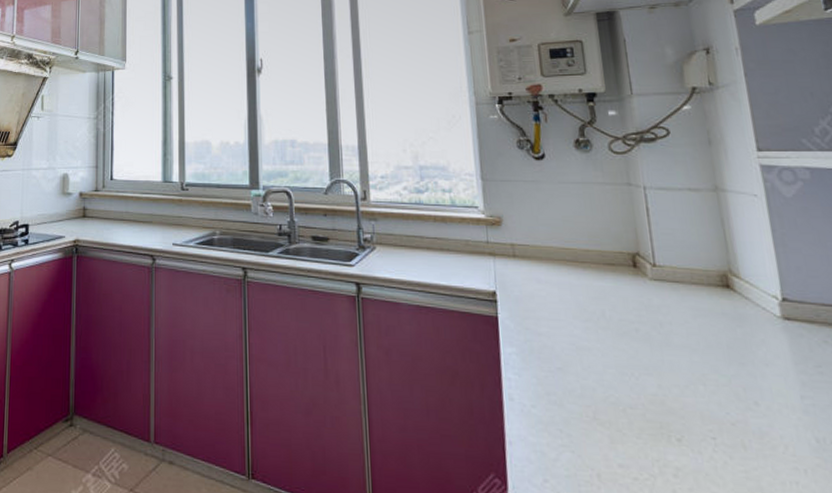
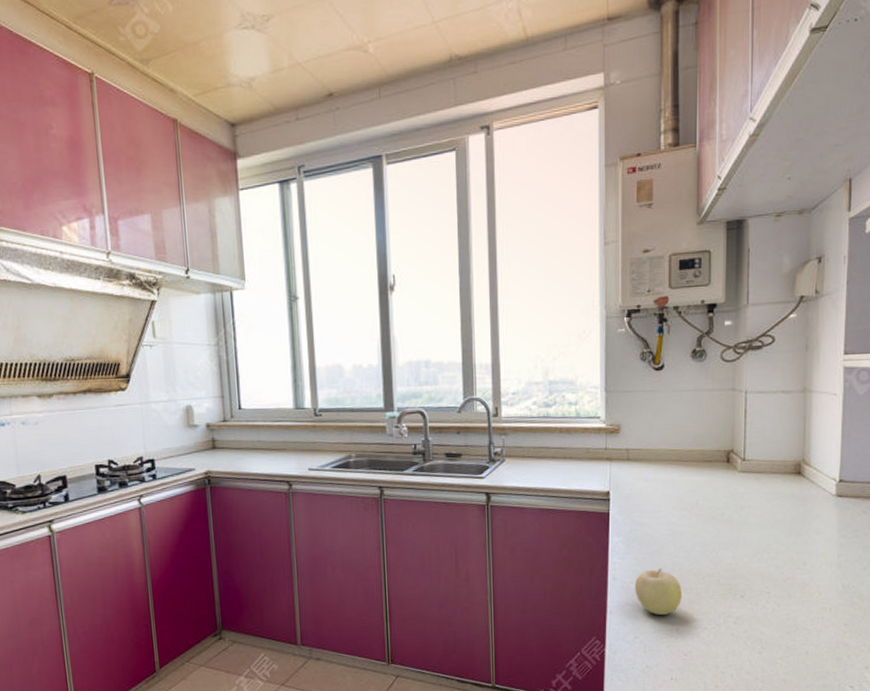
fruit: none [536,390,600,454] -> present [634,567,682,615]

